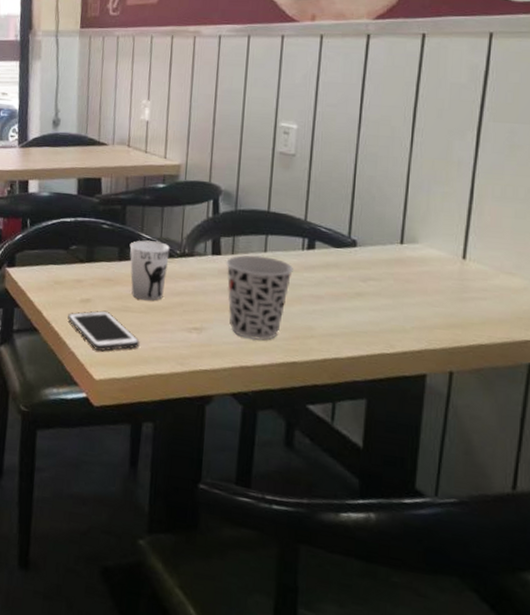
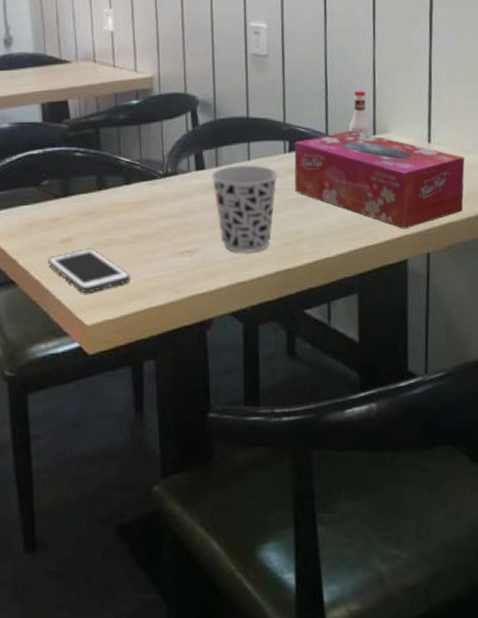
cup: present [129,240,170,301] -> none [108,164,152,230]
tissue box: none [310,236,504,343] -> present [294,131,465,229]
tabasco sauce: none [375,197,398,244] -> present [349,90,370,136]

